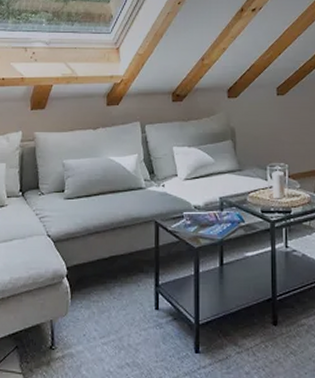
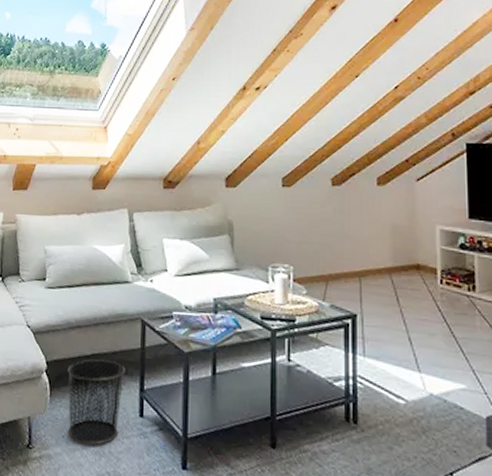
waste bin: none [87,260,141,341] -> present [68,358,125,446]

